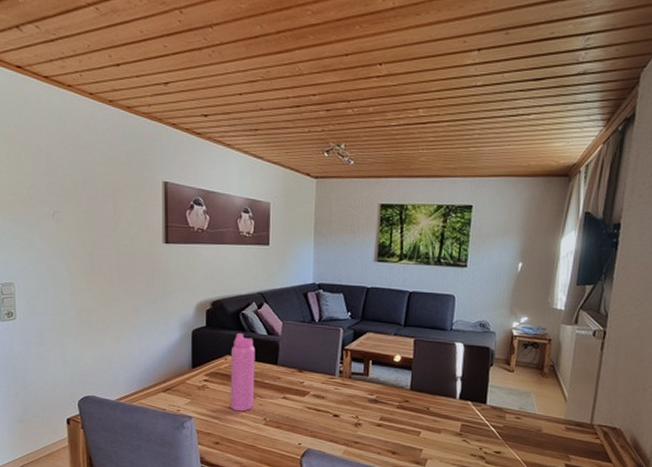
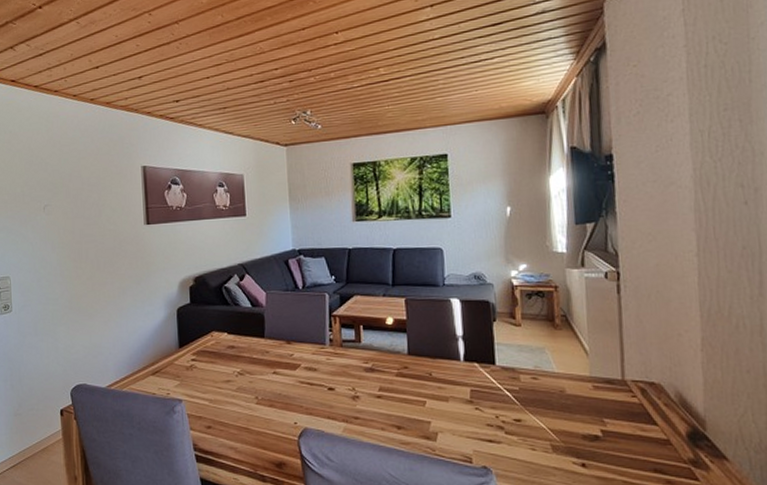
water bottle: present [230,333,256,412] -> none [216,308,244,391]

